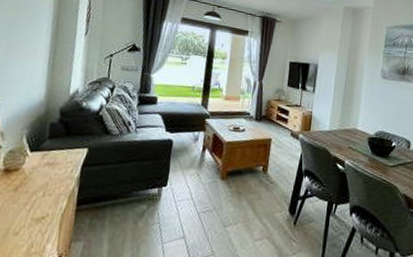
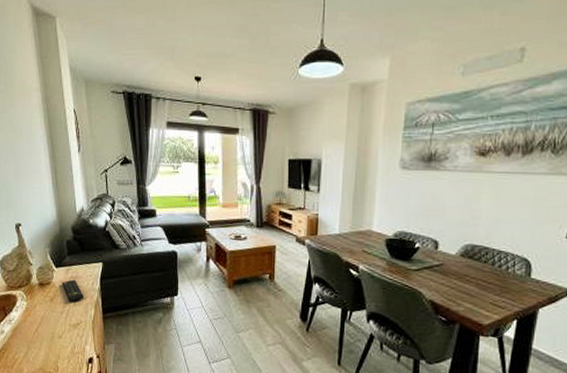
remote control: none [33,165,58,192] -> present [62,279,84,302]

